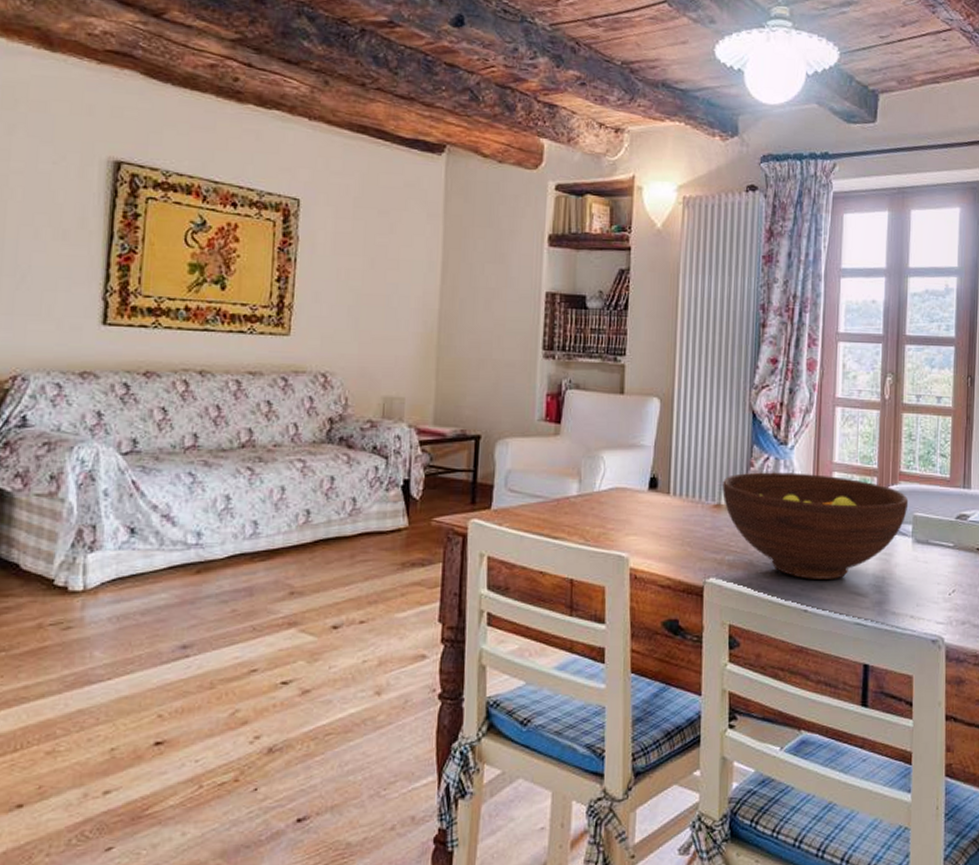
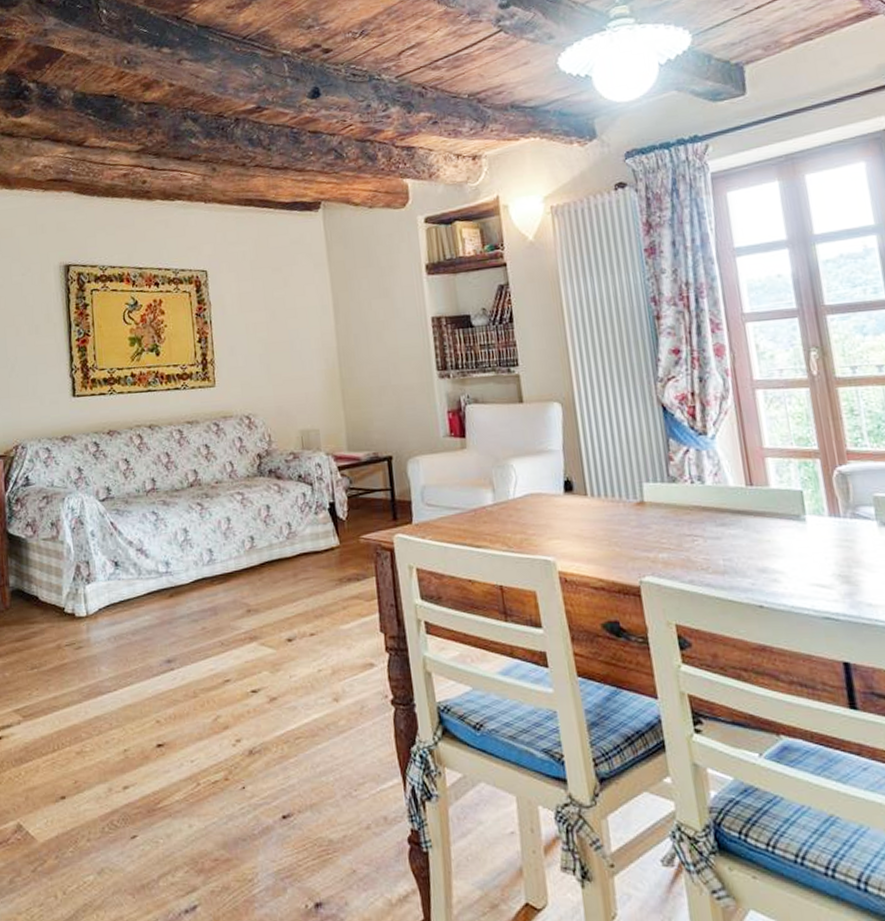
fruit bowl: present [722,472,909,579] -> none [642,462,865,573]

